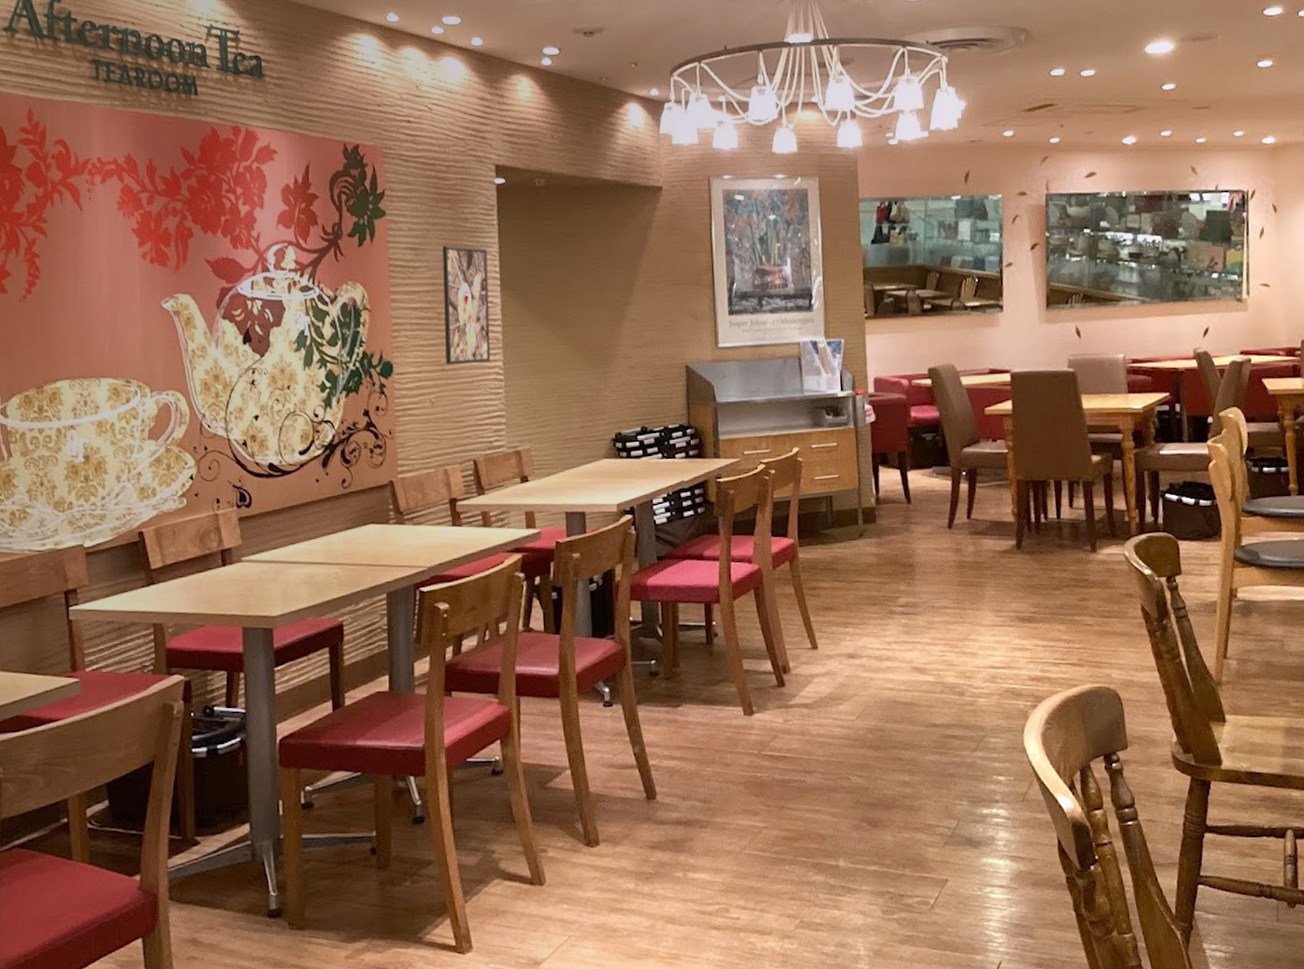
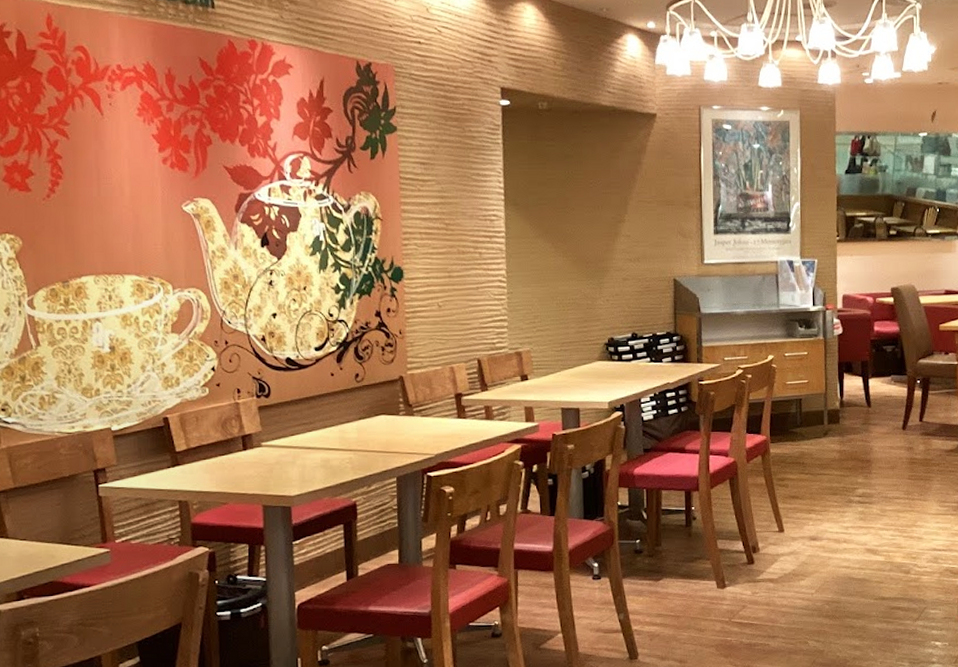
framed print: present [442,245,491,365] -> none [450,161,495,272]

